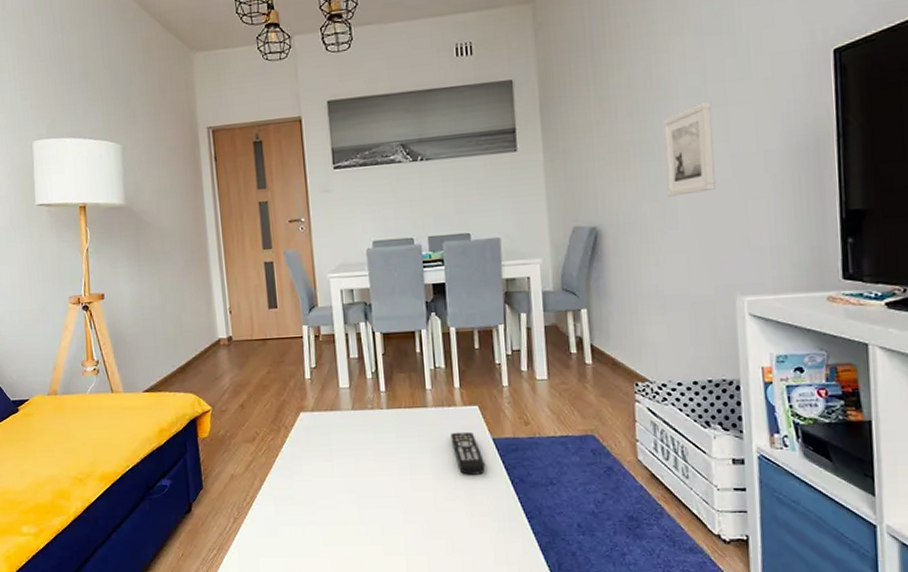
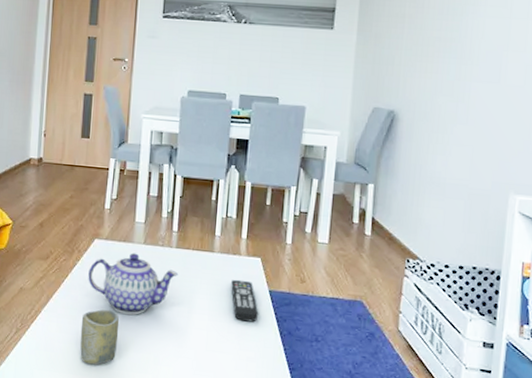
teapot: none [299,420,394,487] -> present [88,253,179,315]
cup: none [300,483,342,544] -> present [80,309,120,365]
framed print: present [663,101,716,197] -> none [462,12,515,95]

